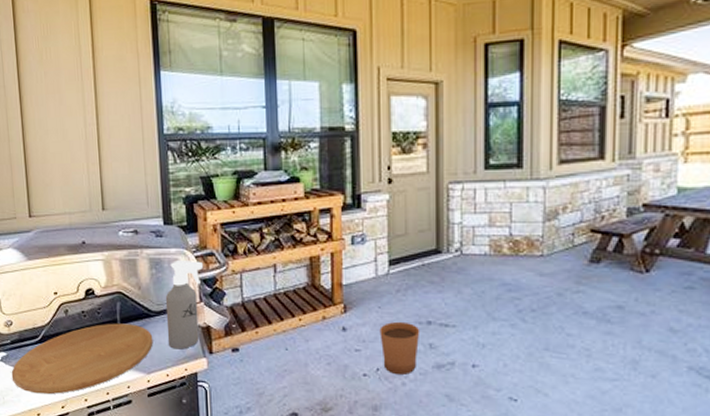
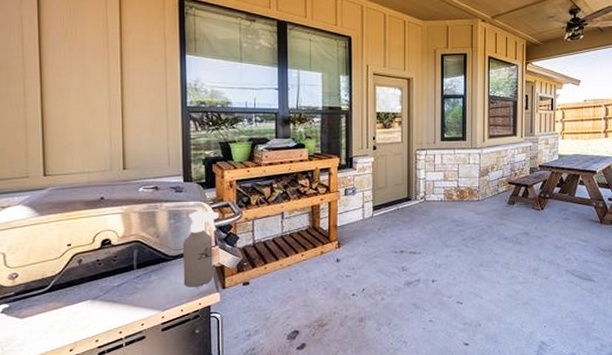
cutting board: present [11,323,153,395] -> none [13,268,169,341]
planter: present [379,321,420,375] -> none [365,252,396,292]

